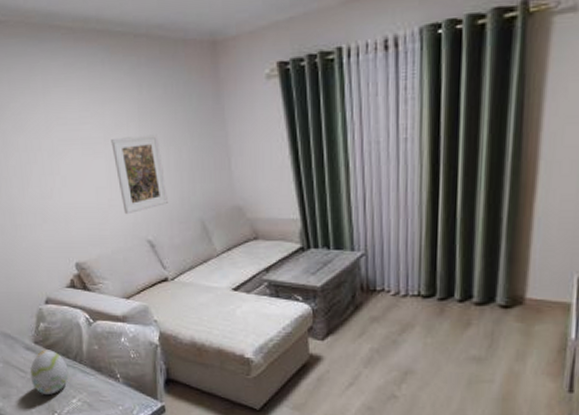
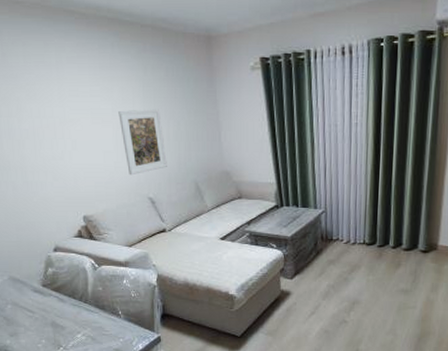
decorative egg: present [30,349,70,396] -> none [37,292,75,332]

